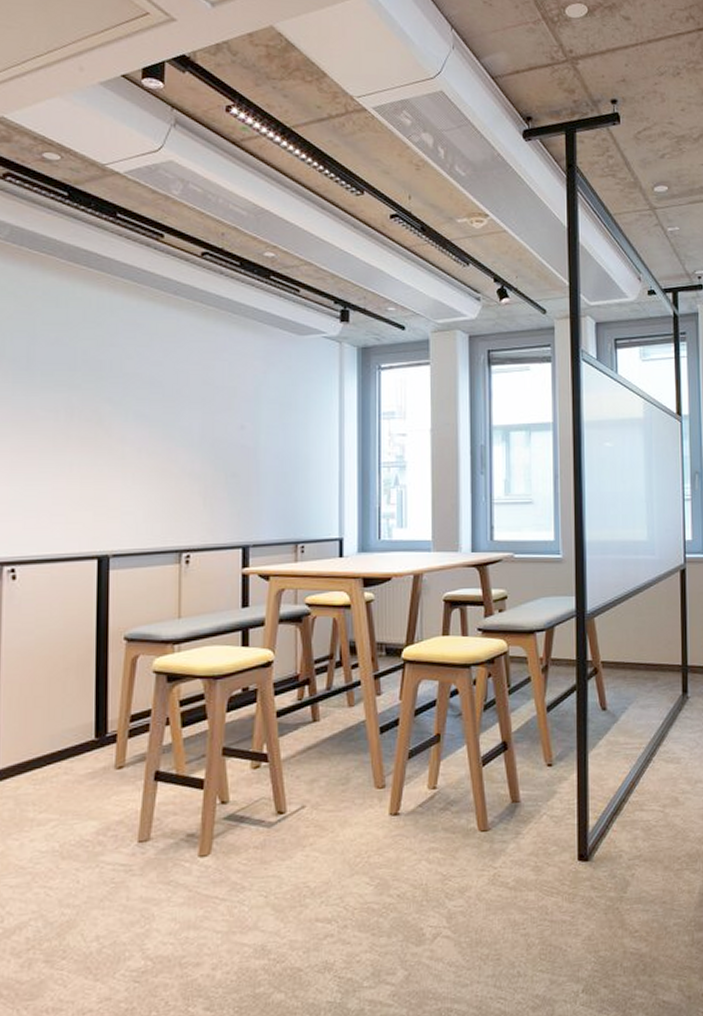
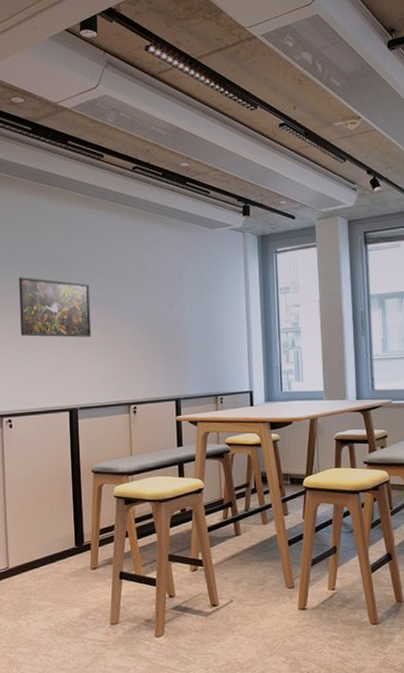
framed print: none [37,382,136,465] -> present [19,277,92,338]

